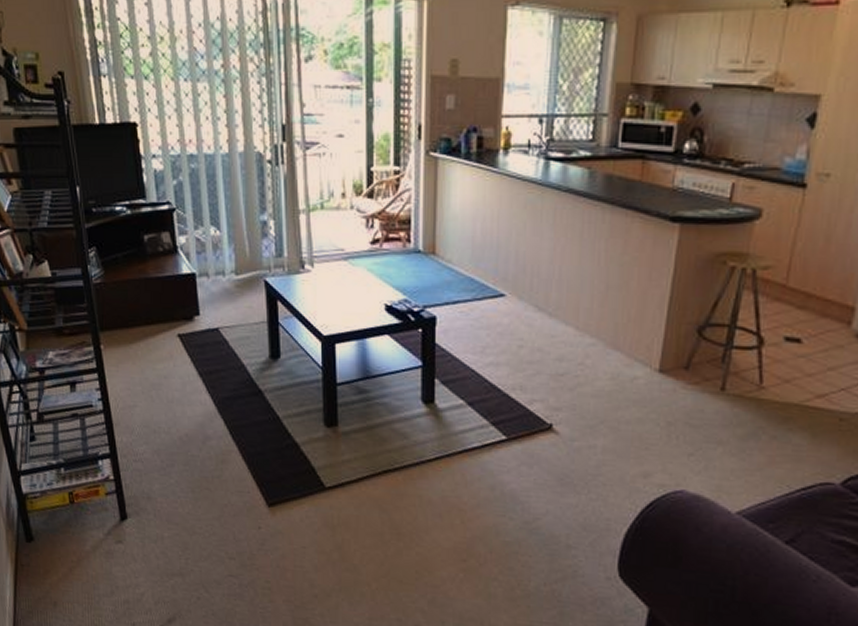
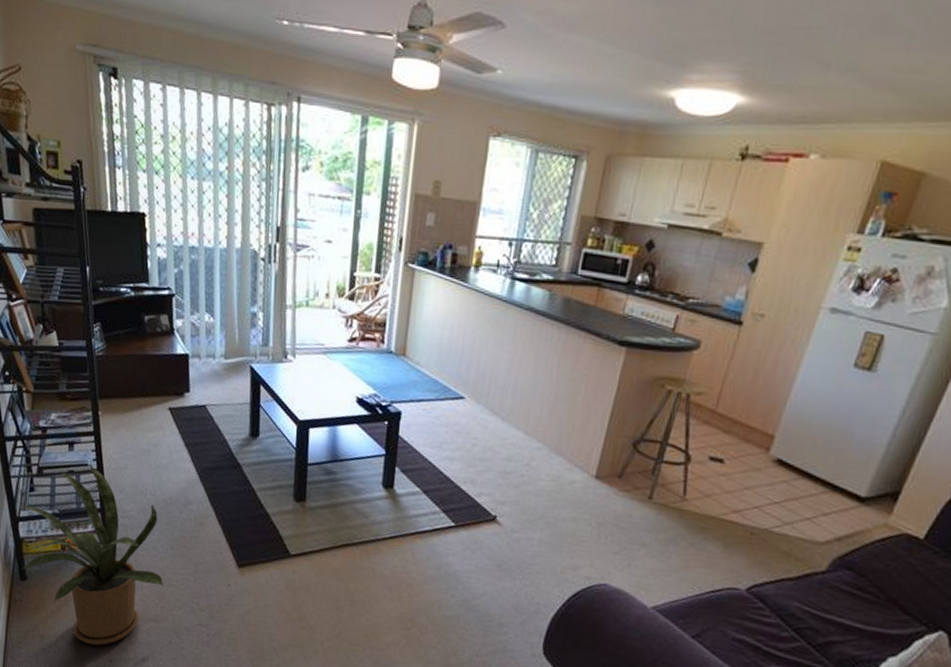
house plant: none [19,406,187,609] -> present [18,465,164,646]

